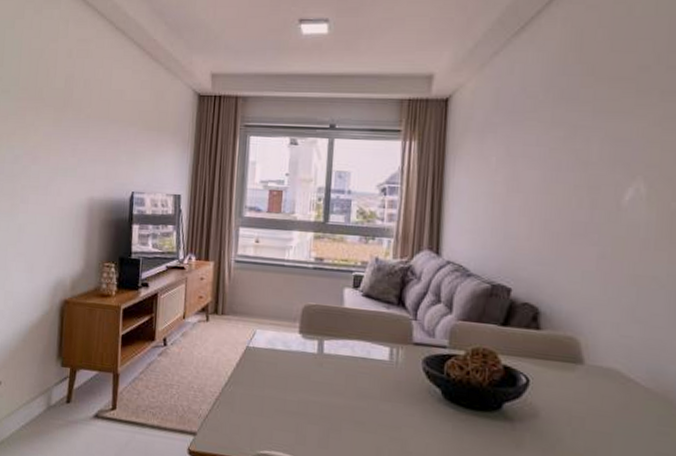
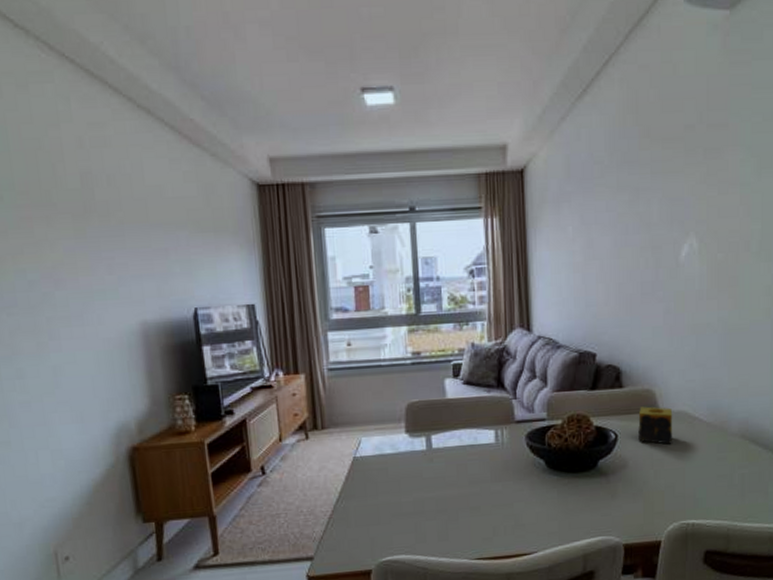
candle: none [555,354,601,403] -> present [638,406,673,444]

